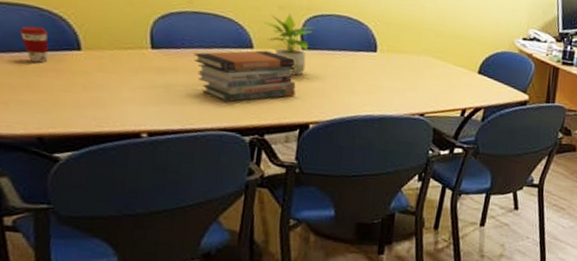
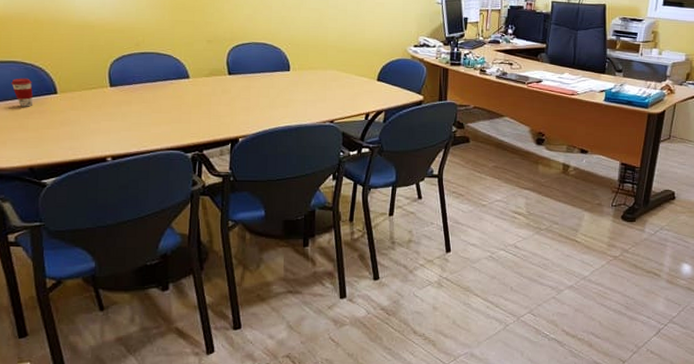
book stack: present [193,50,296,102] -> none [143,79,226,126]
potted plant: present [260,14,314,76] -> none [193,46,237,98]

